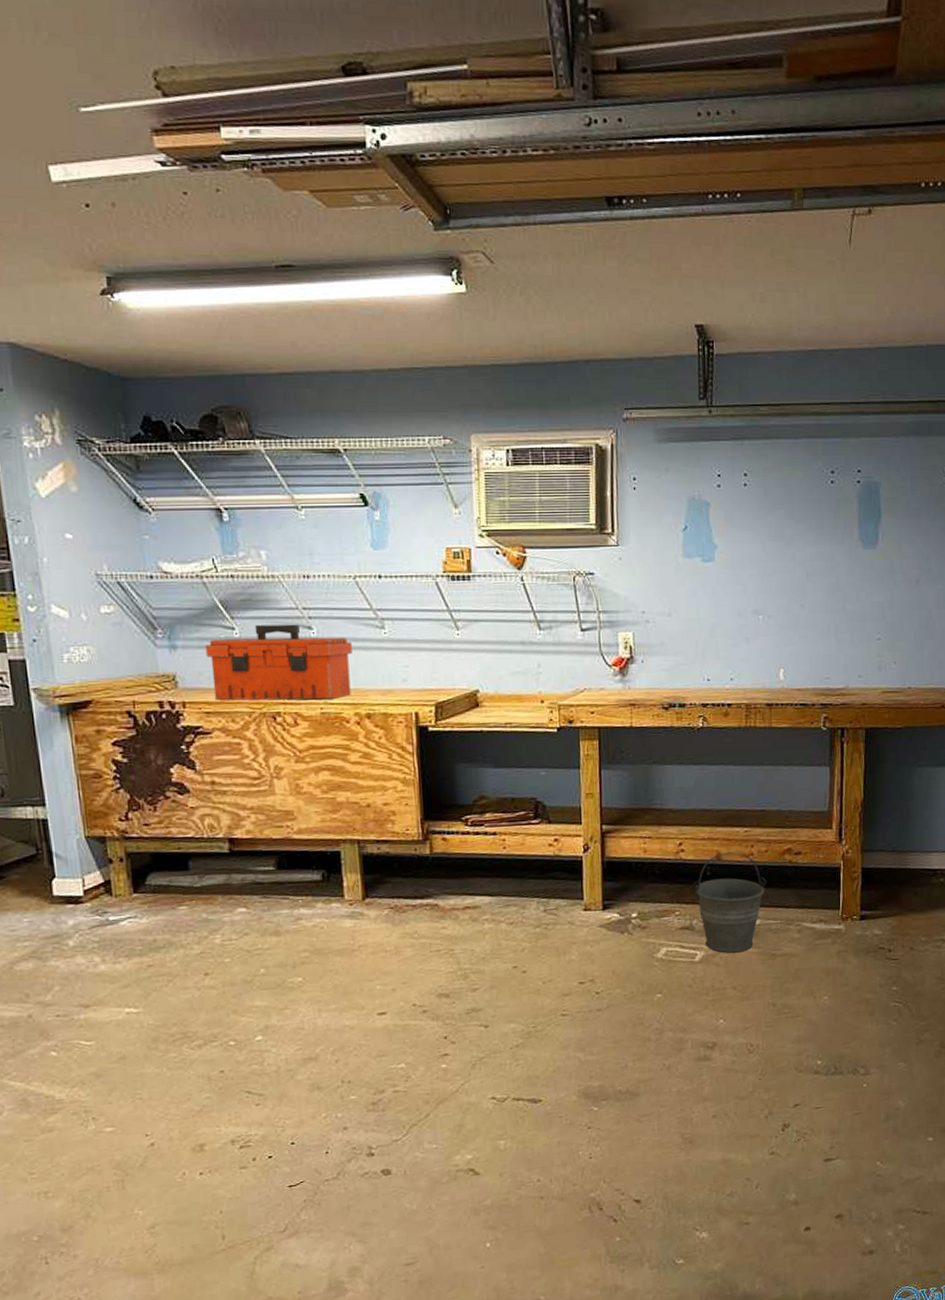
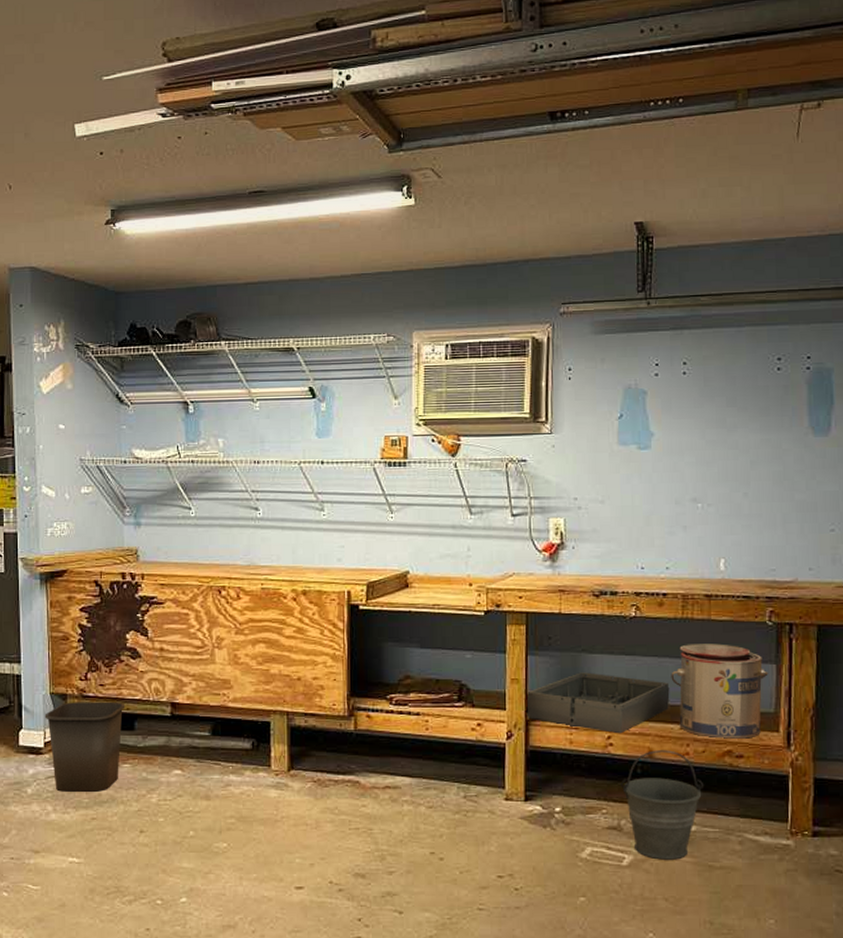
waste bin: none [81,841,176,941] -> present [44,701,126,792]
toolbox: present [205,624,352,701] -> none [165,505,293,577]
plastic crate: none [602,783,736,840] -> present [527,672,670,734]
paint can: none [736,750,823,839] -> present [671,644,768,739]

